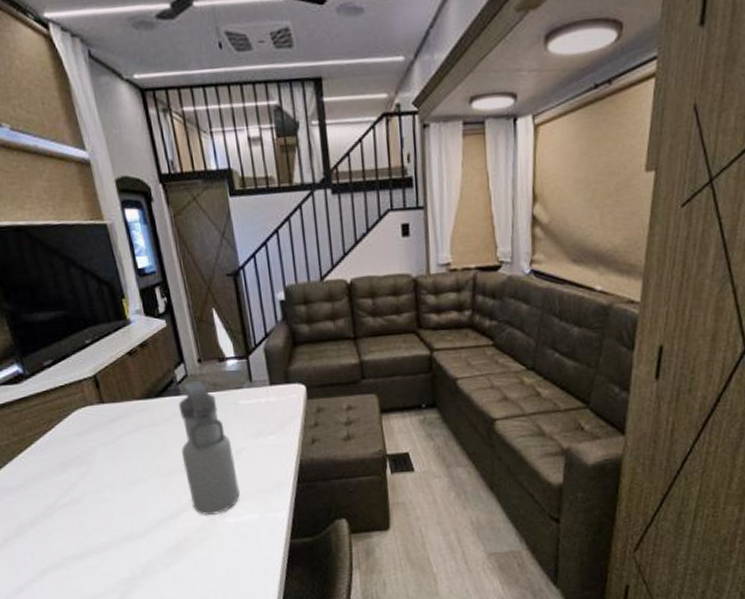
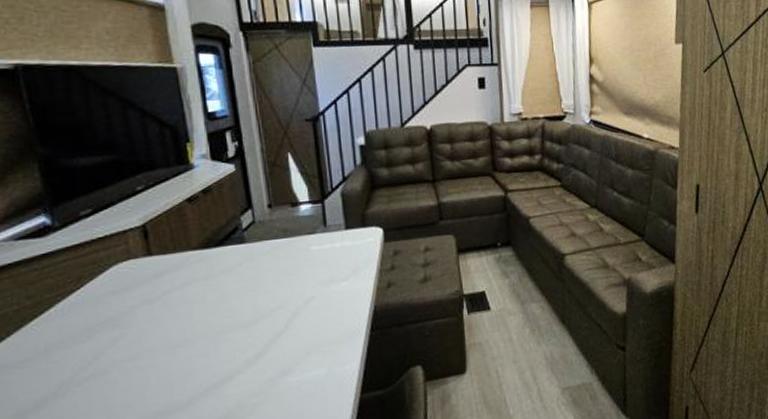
water bottle: present [178,380,240,515] -> none [240,226,306,376]

